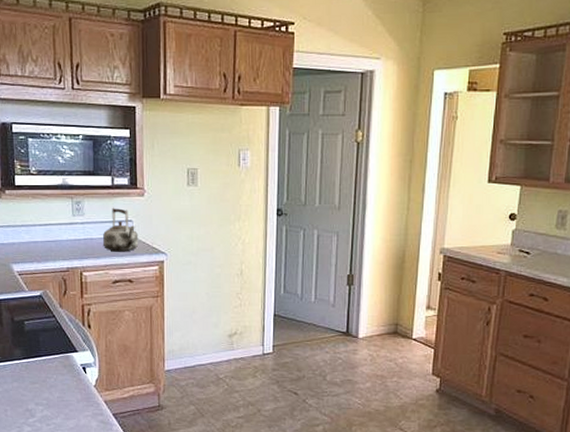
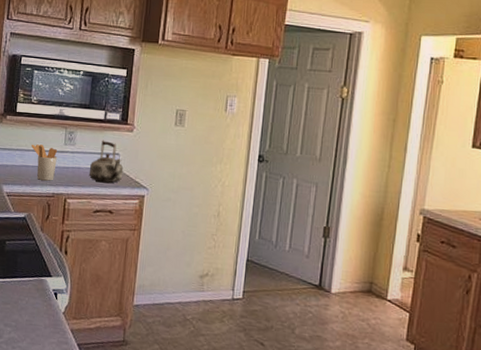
utensil holder: none [37,218,67,255] -> present [31,144,58,181]

